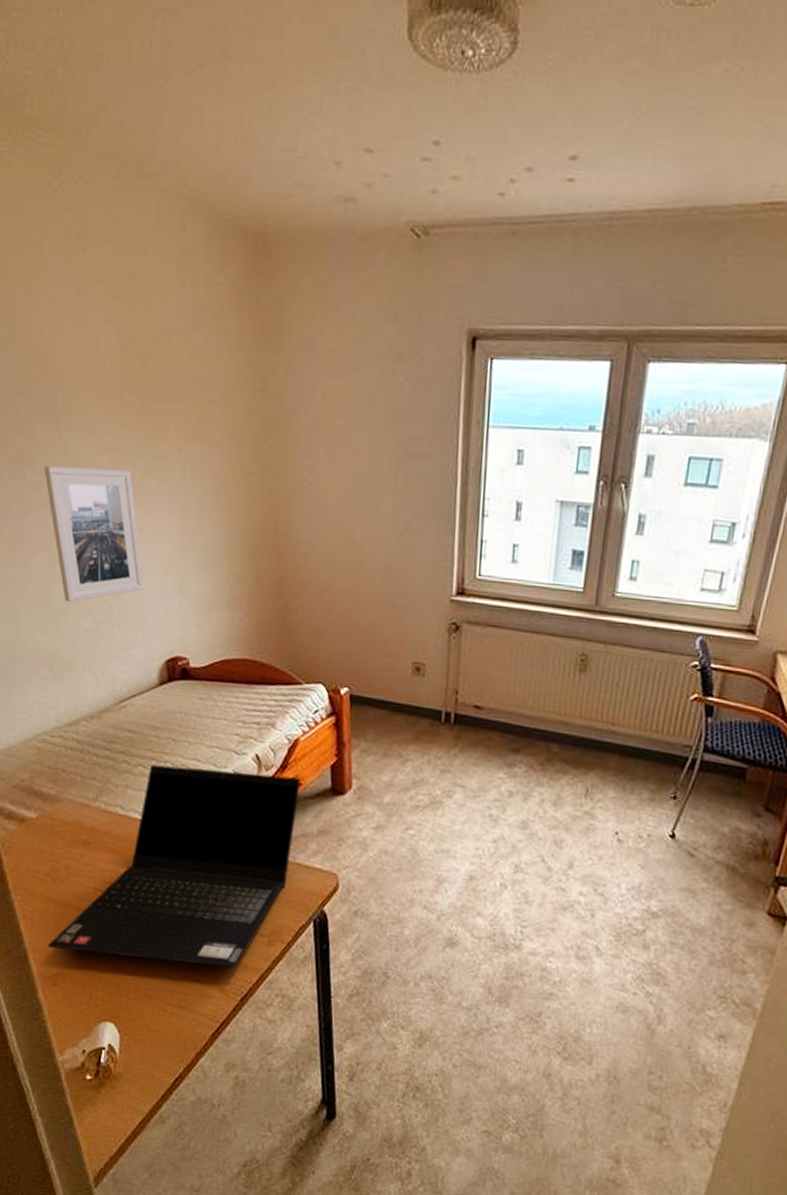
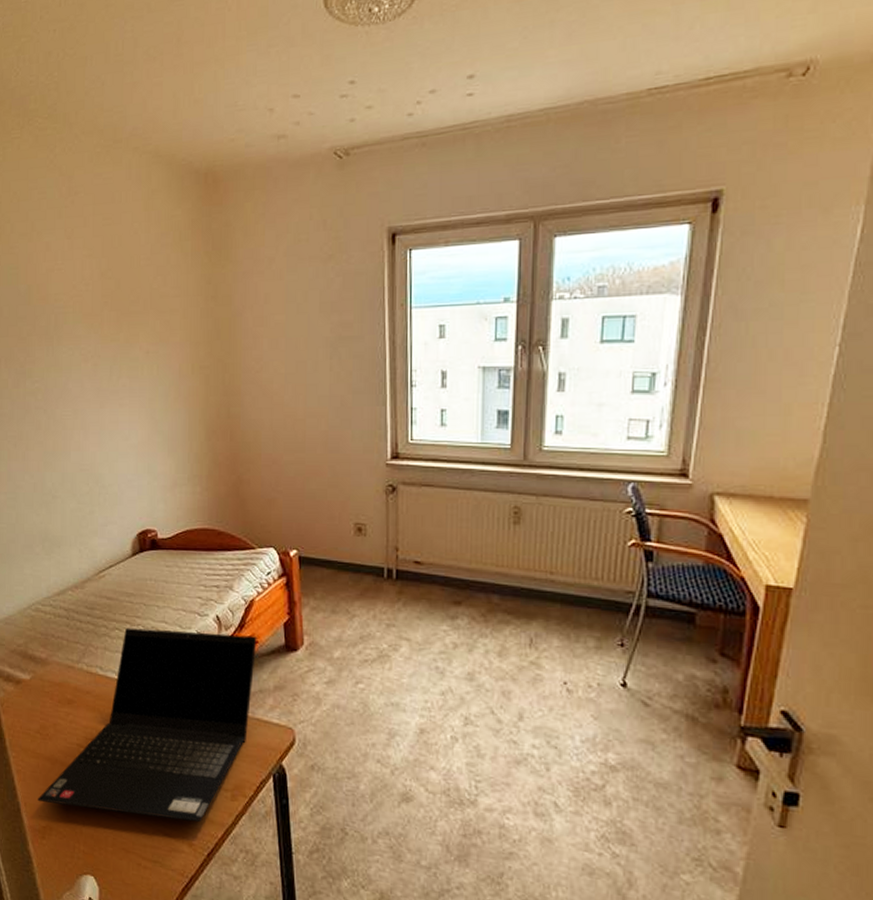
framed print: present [43,466,144,603] -> none [40,372,119,488]

